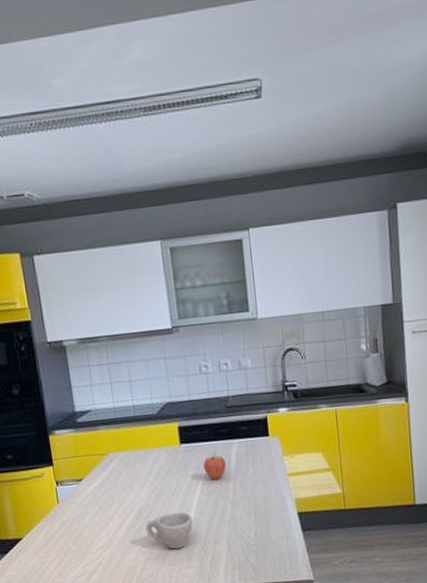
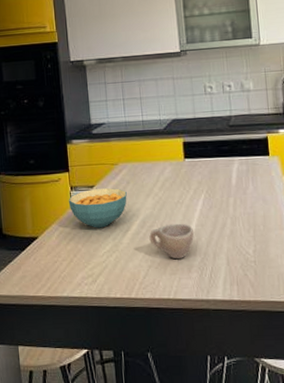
cereal bowl: none [54,480,120,524] -> present [68,188,127,228]
fruit: present [203,452,226,480] -> none [206,168,227,195]

